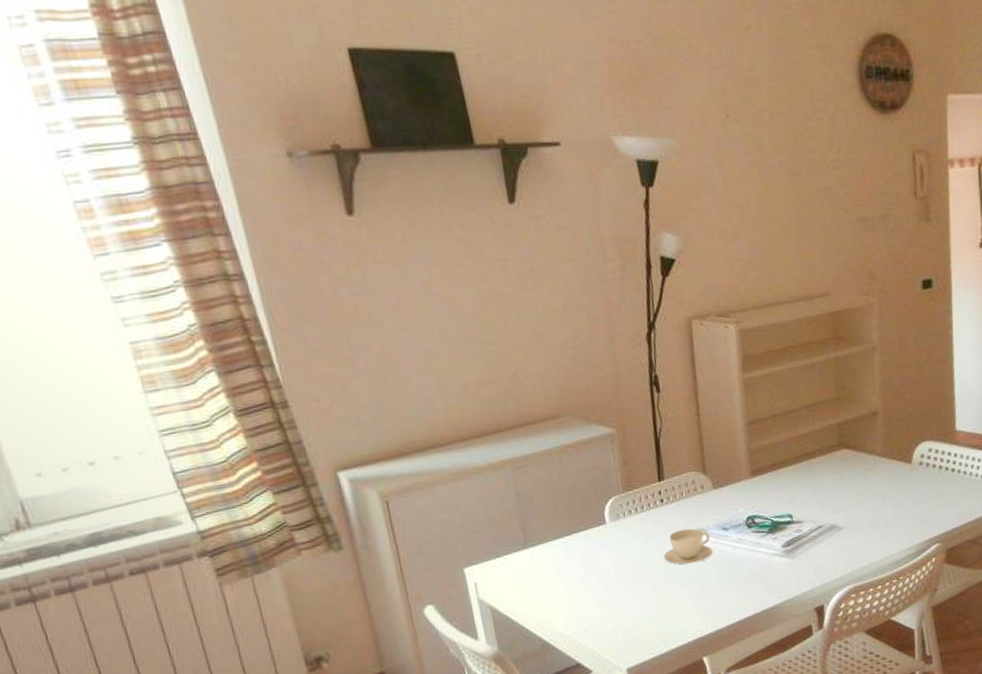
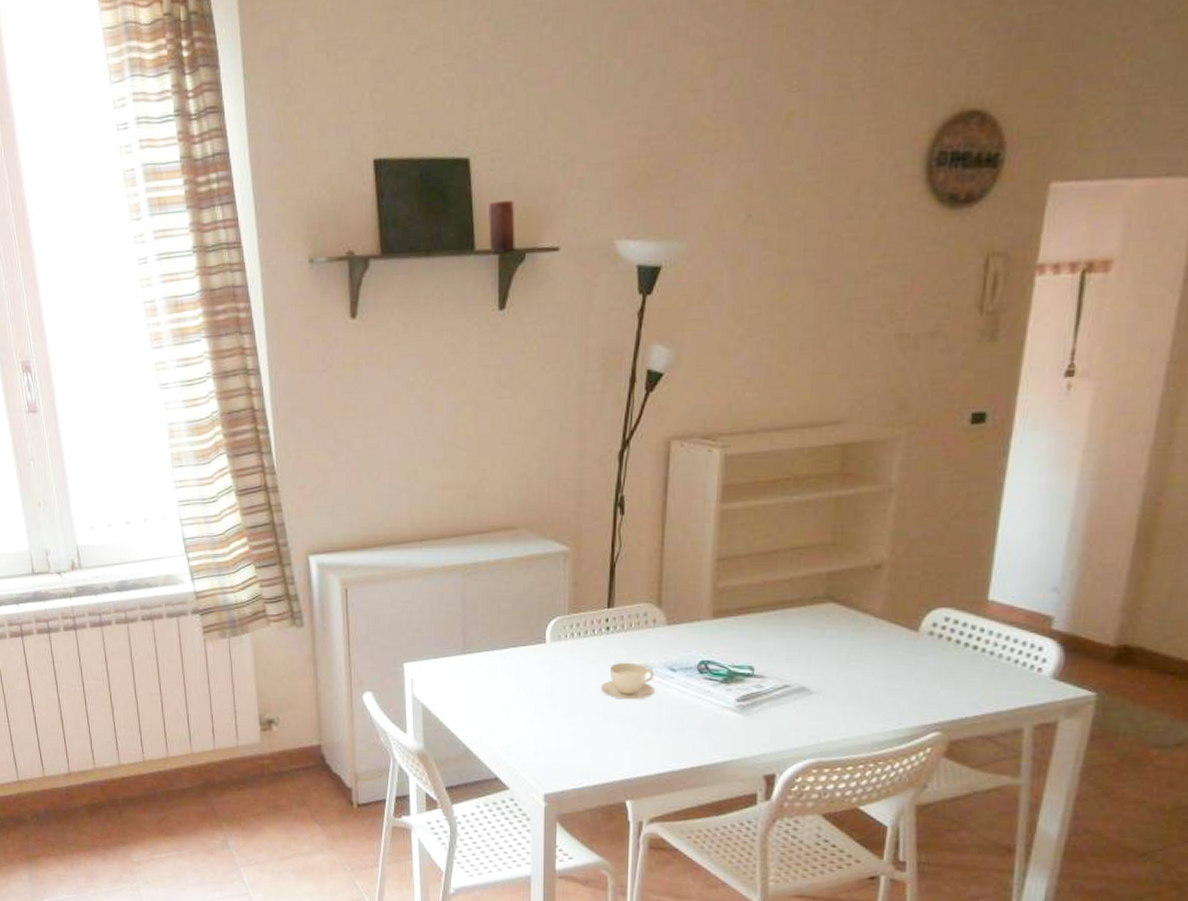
candle: none [482,95,516,149] -> present [489,199,515,254]

